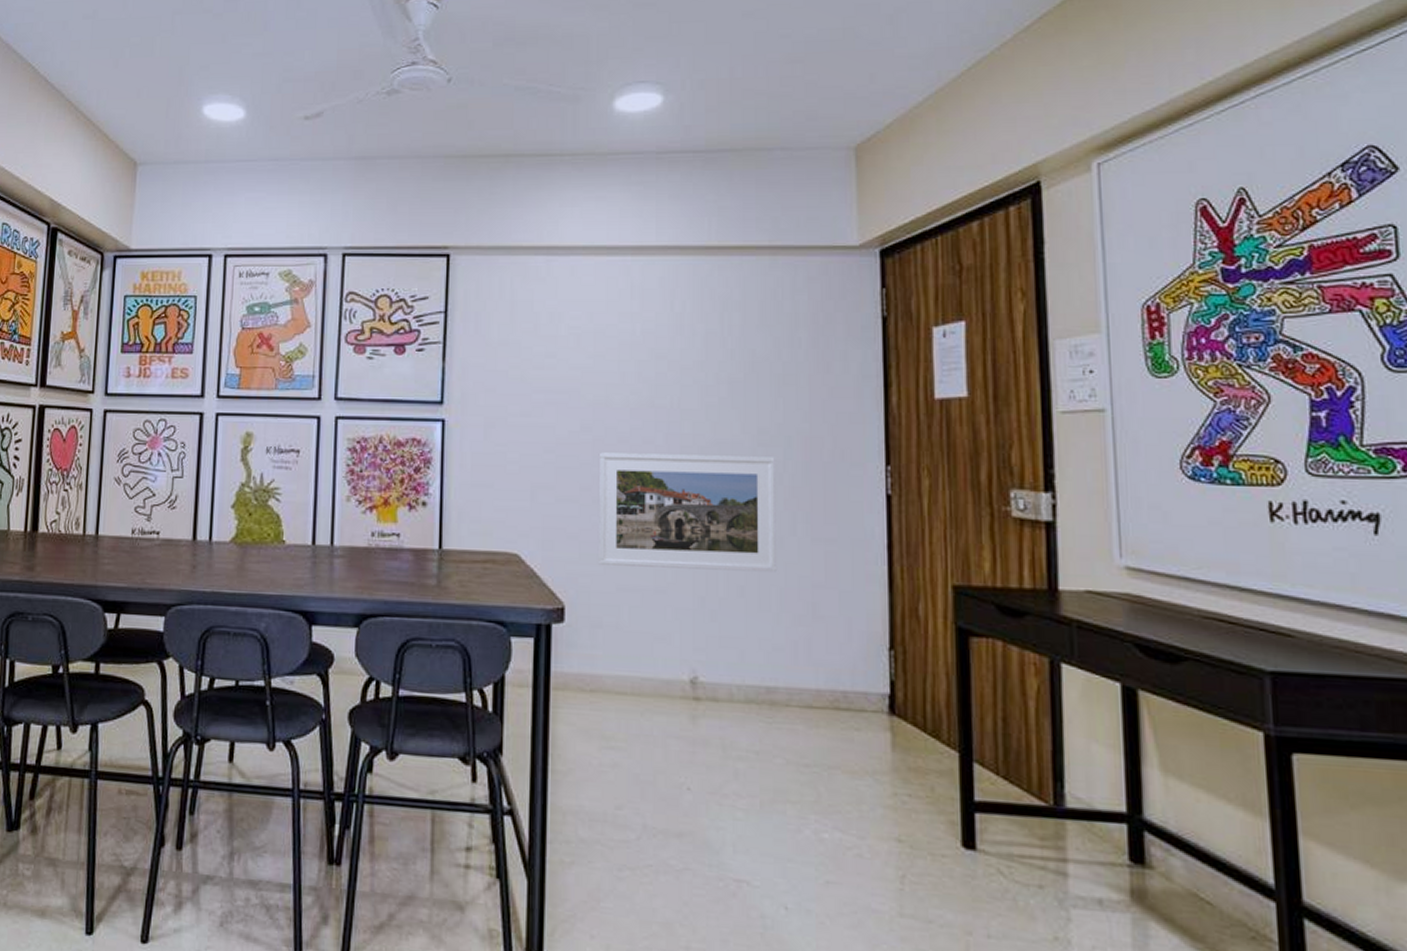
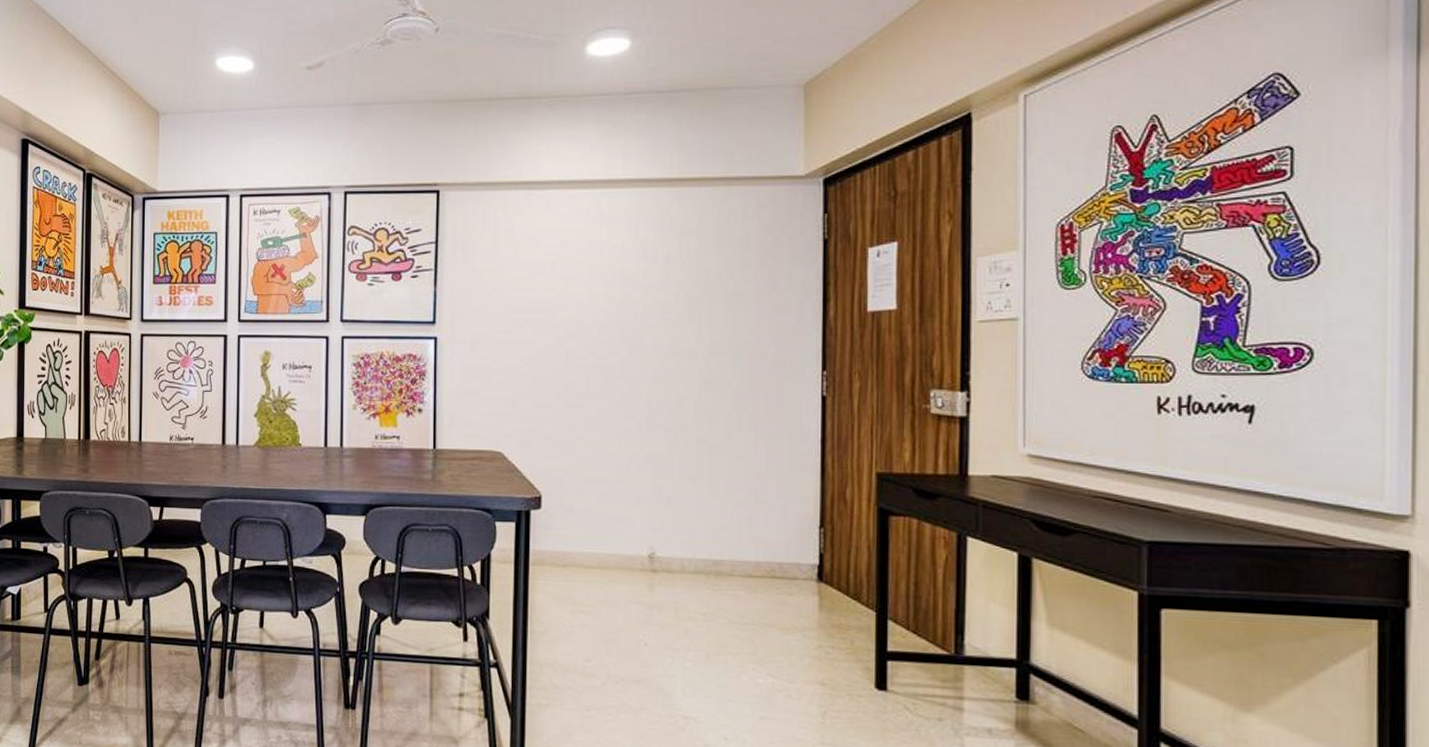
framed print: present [597,452,776,573] -> none [570,364,725,464]

